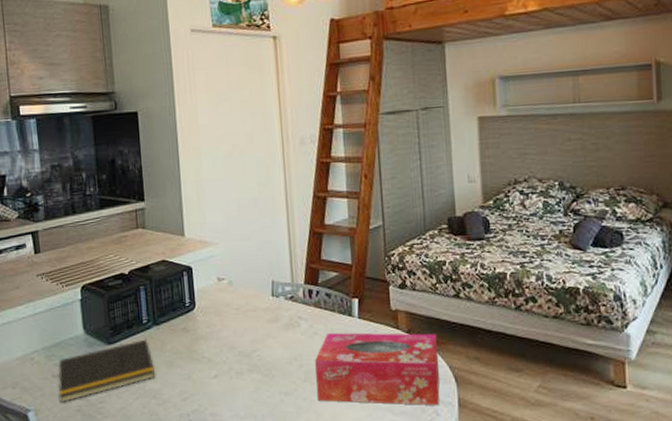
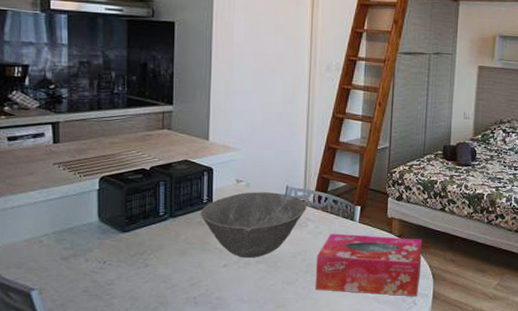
notepad: present [58,339,155,402] -> none [66,229,166,283]
bowl: none [183,289,298,367] -> present [200,192,307,259]

